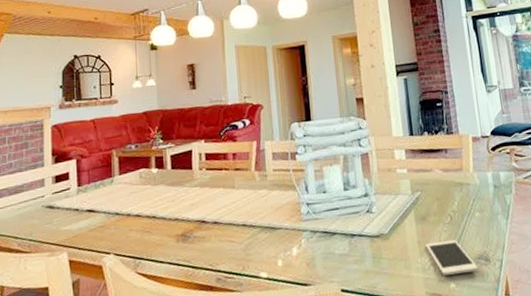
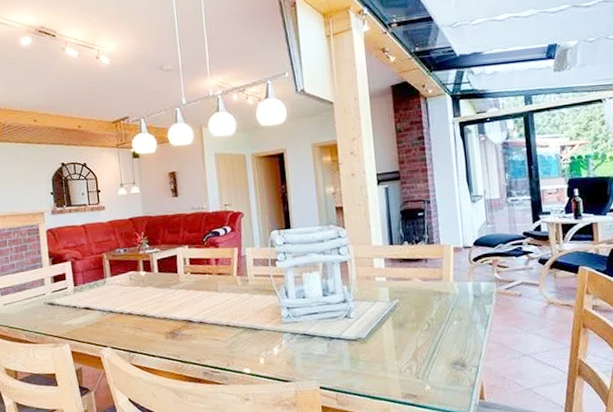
cell phone: present [425,239,479,276] -> none [402,345,454,379]

